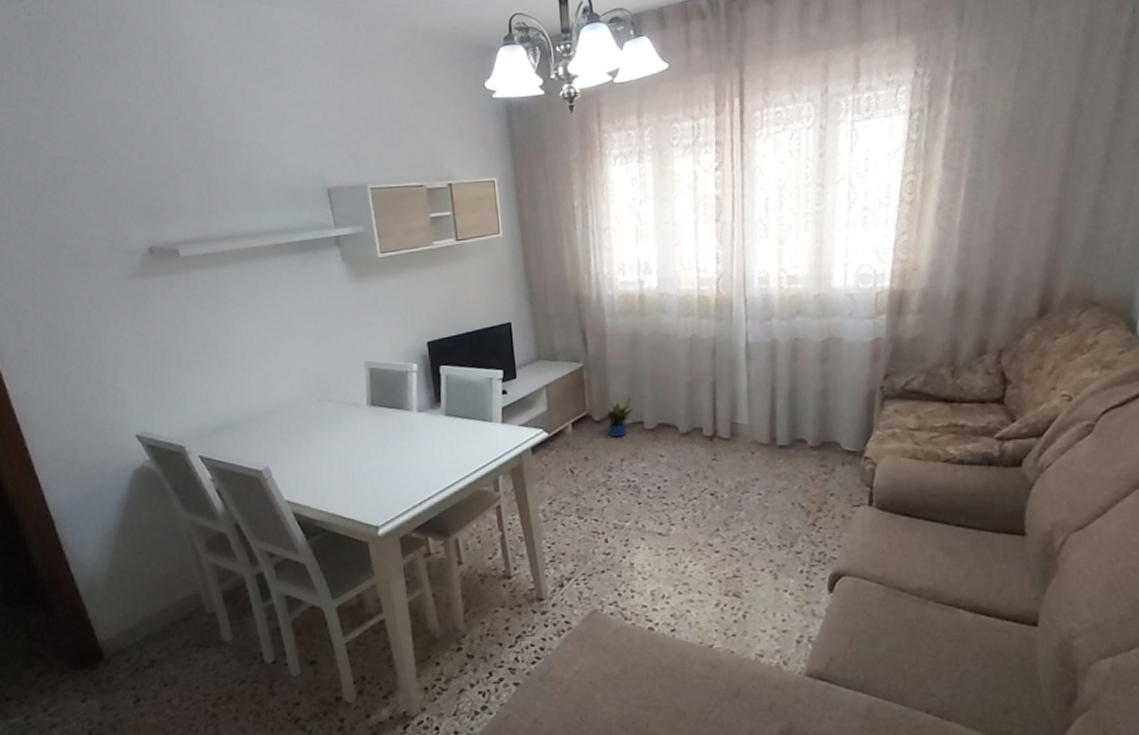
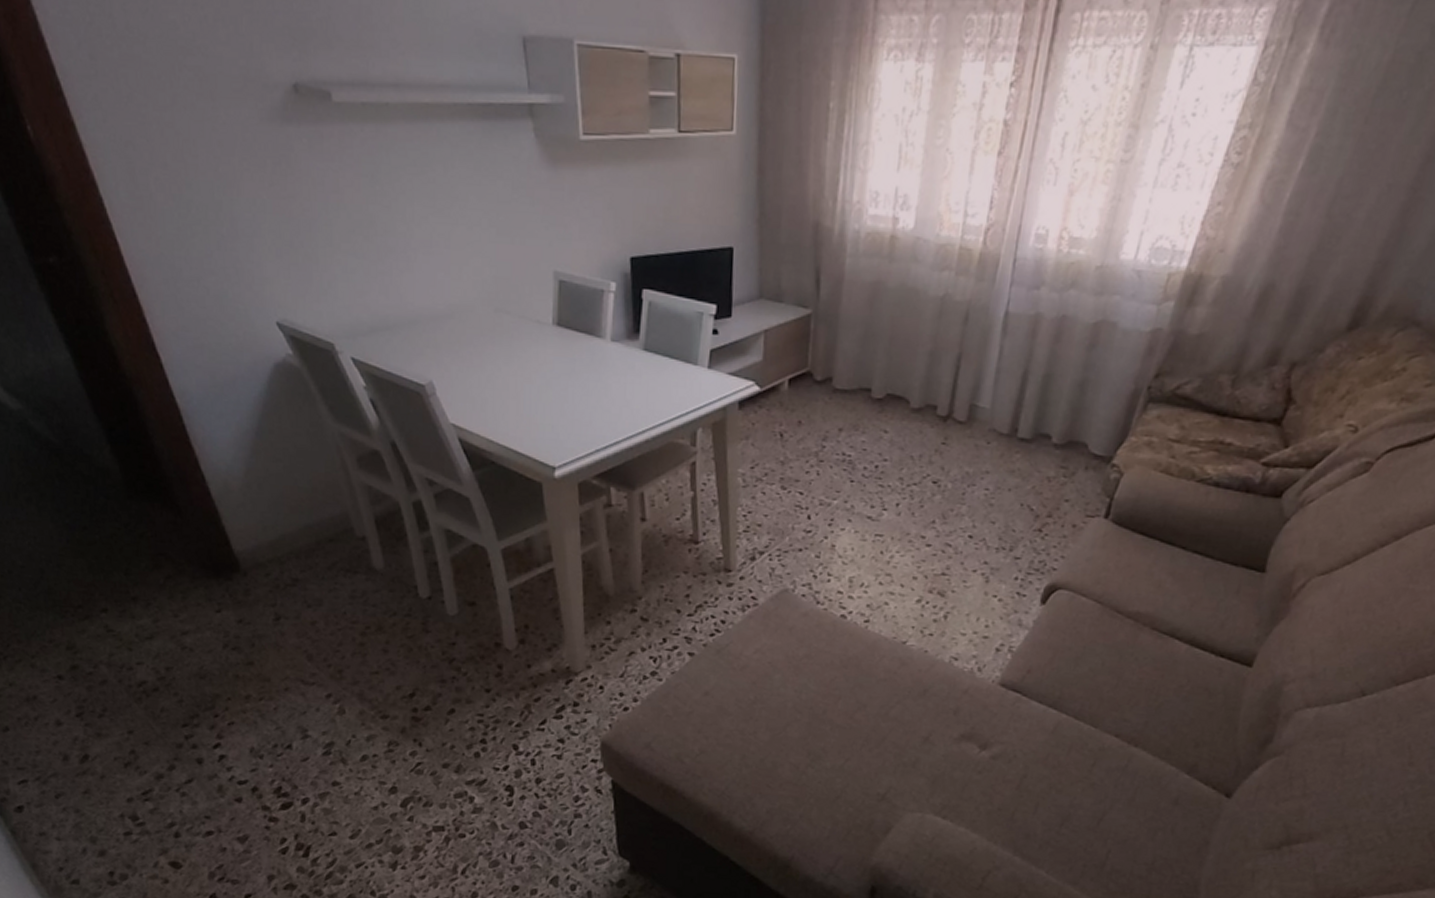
potted plant: present [606,395,634,438] -> none [829,356,863,404]

